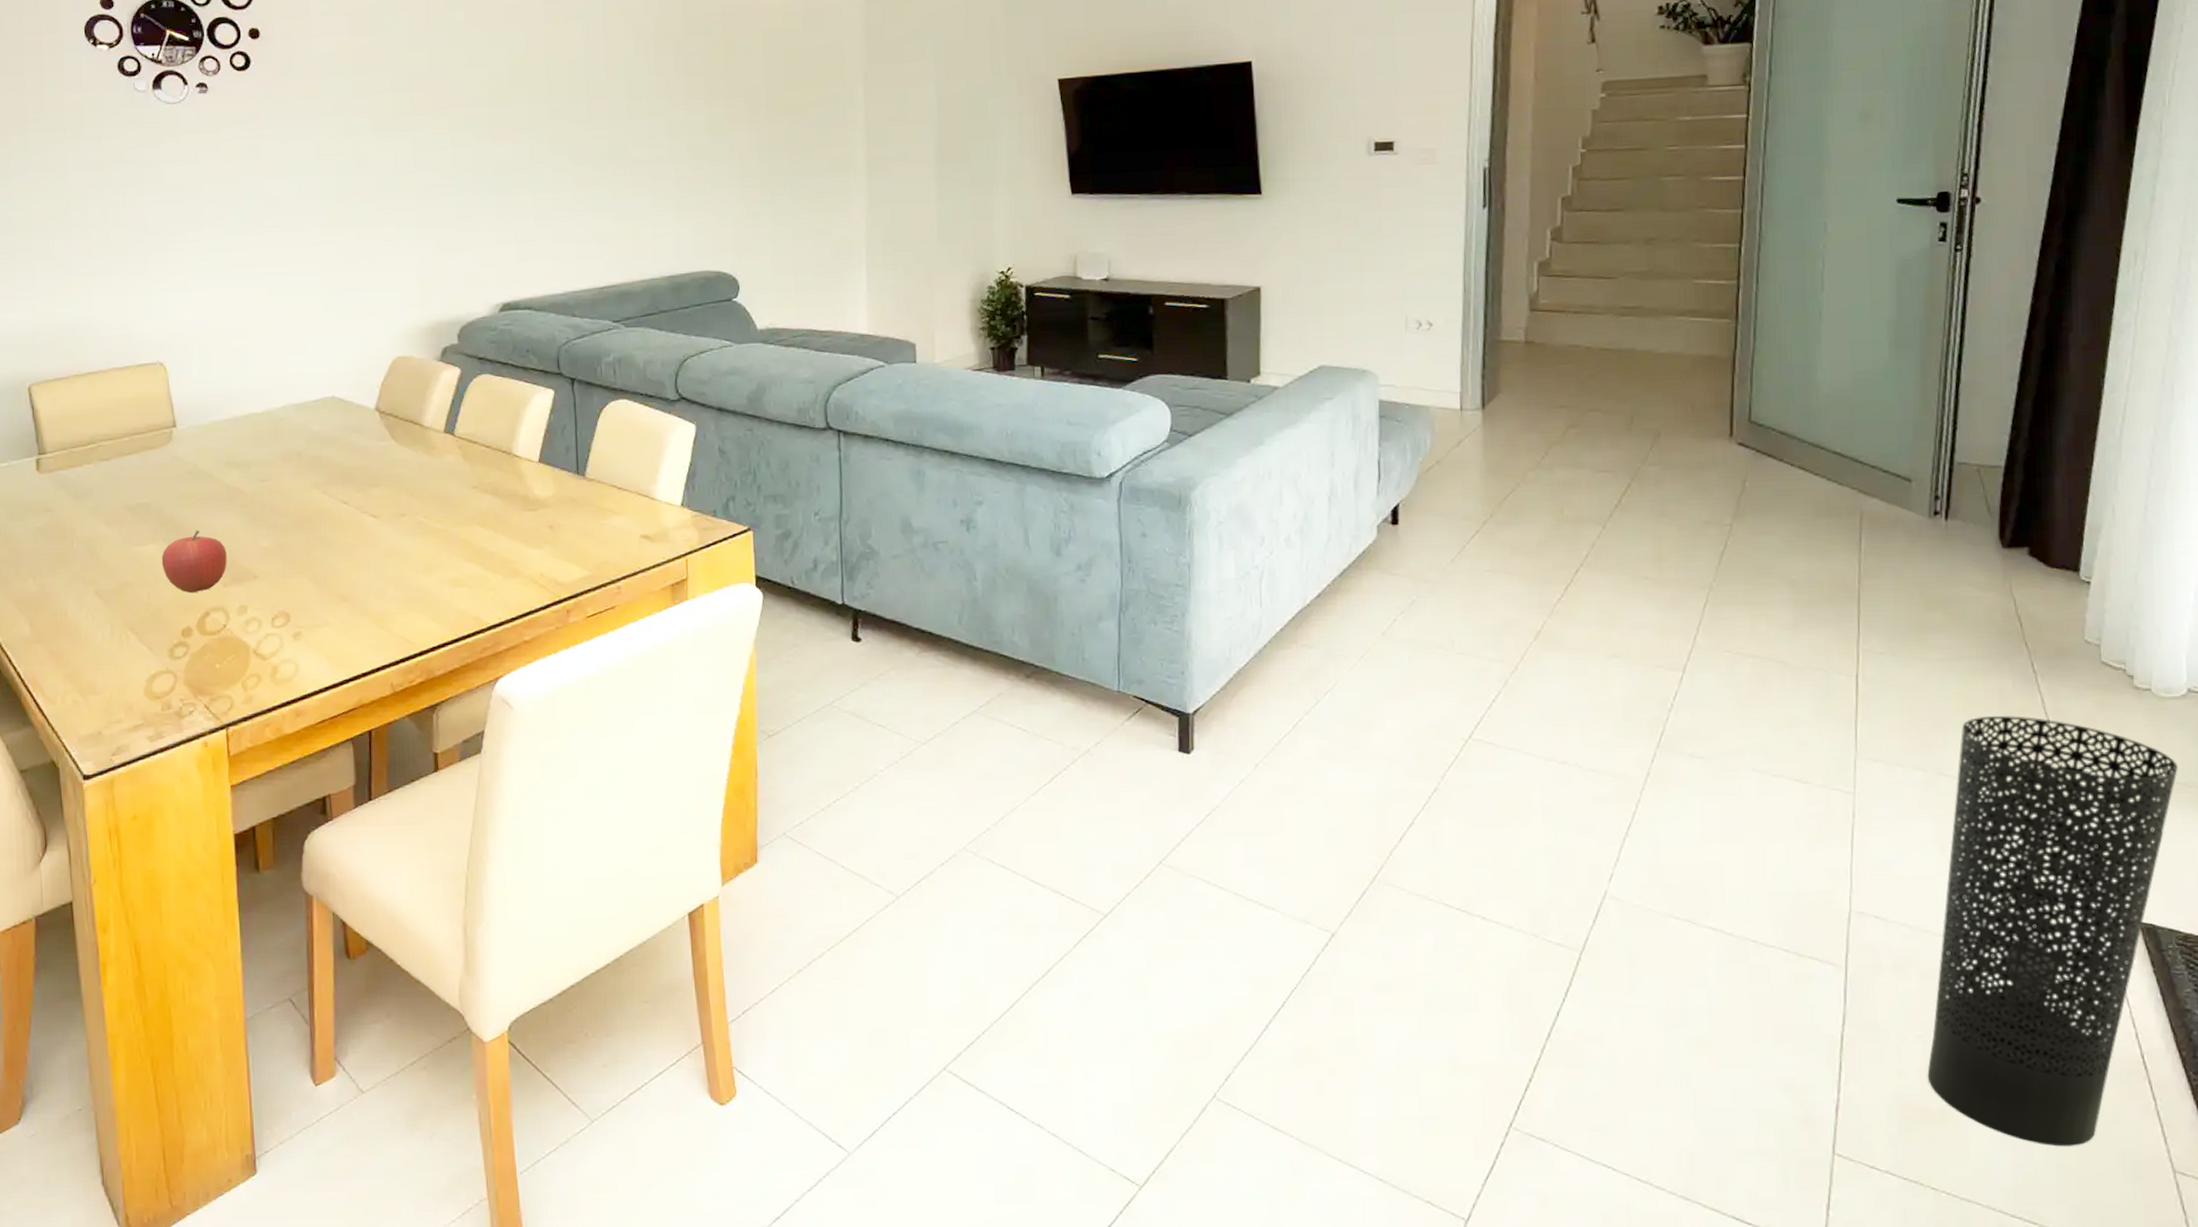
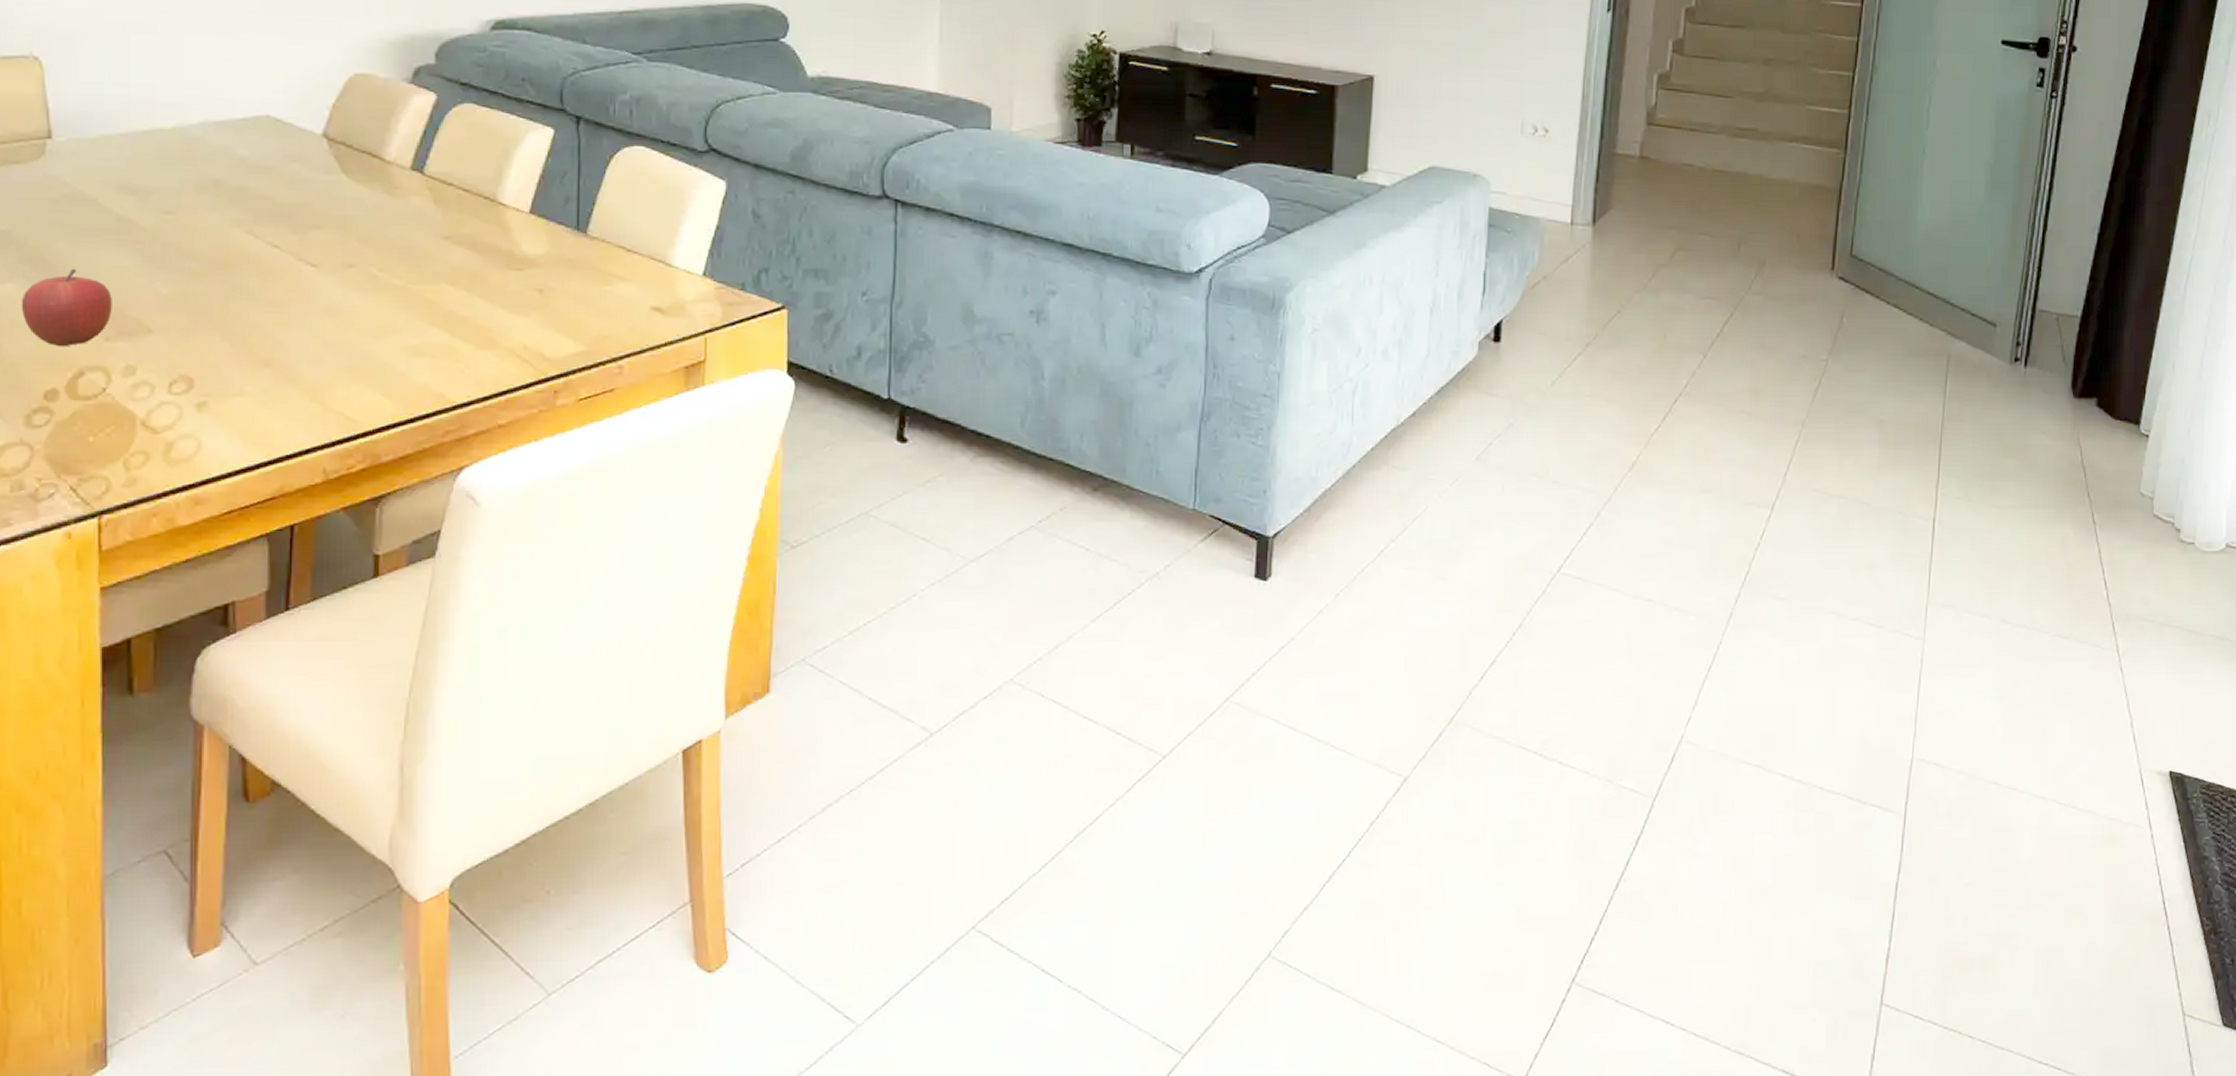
umbrella stand: present [1927,715,2178,1146] -> none [1972,564,2213,992]

